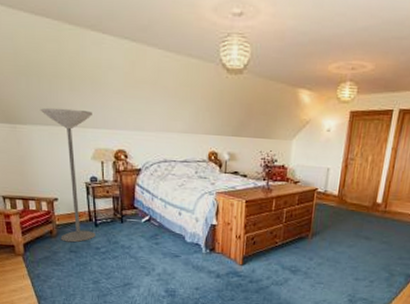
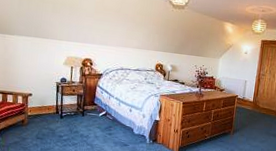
floor lamp: present [40,107,96,243] -> none [26,23,68,131]

